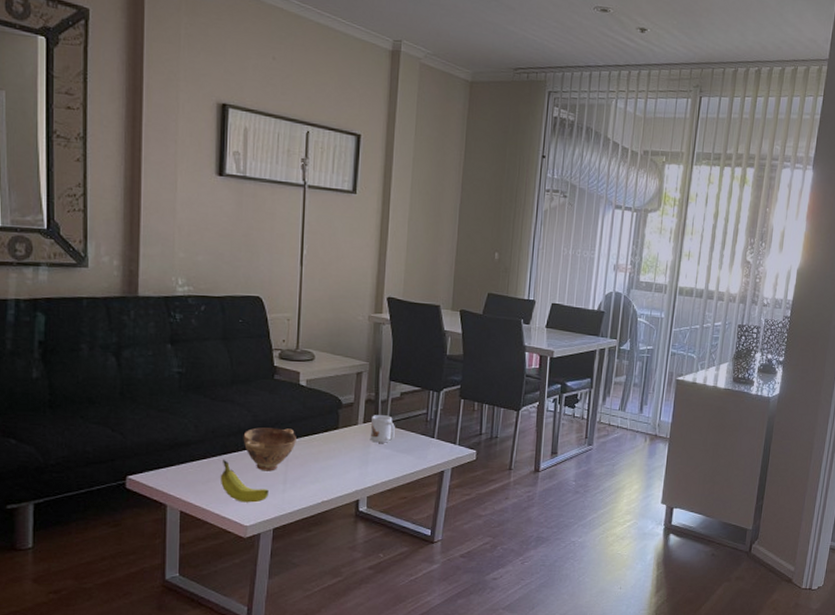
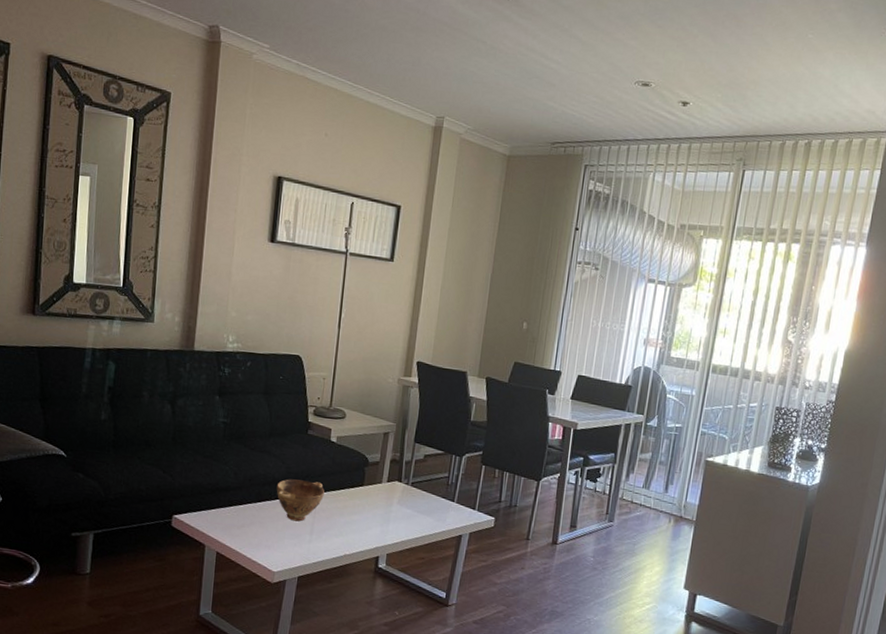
fruit: present [220,460,269,503] -> none [253,507,296,551]
mug: present [370,415,395,443] -> none [392,475,417,503]

